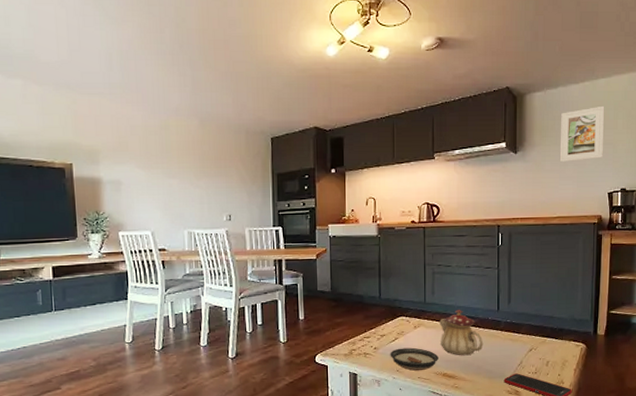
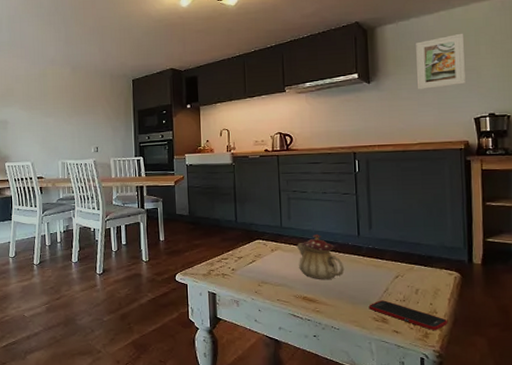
saucer: present [390,347,438,371] -> none [248,270,298,293]

